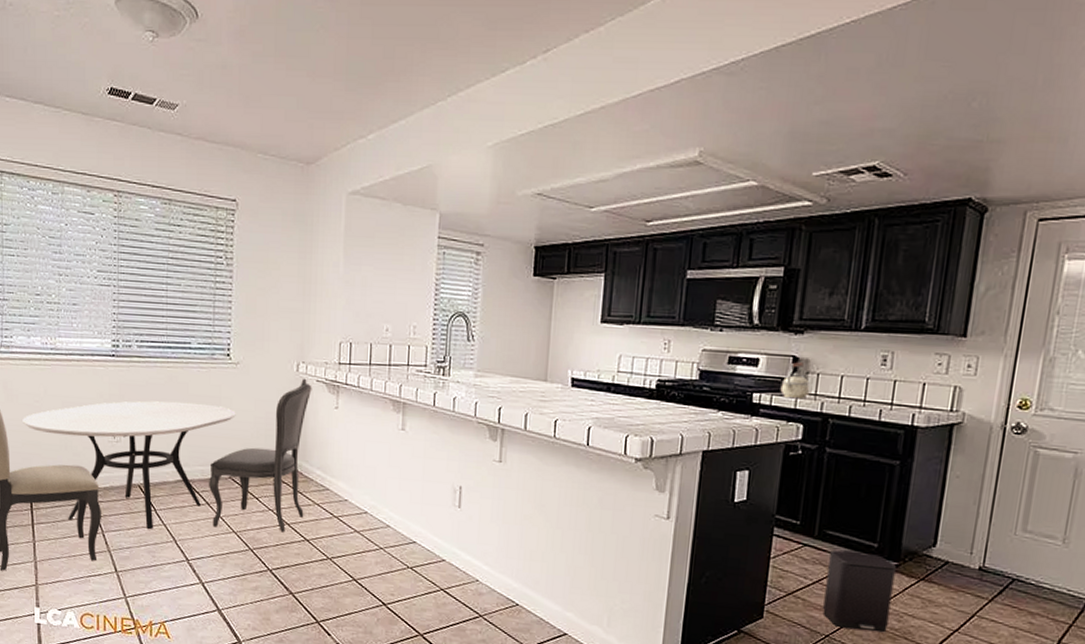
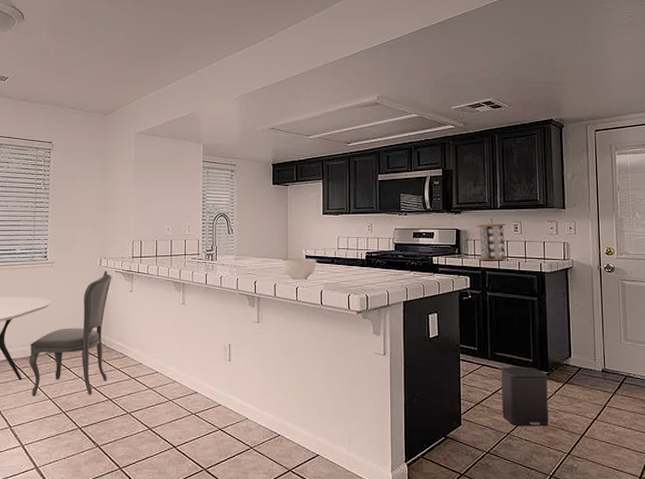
bowl: none [537,380,587,411] -> present [282,258,317,280]
kettle: present [780,362,811,400] -> none [450,233,471,259]
spice rack: none [821,344,870,406] -> present [476,219,508,261]

